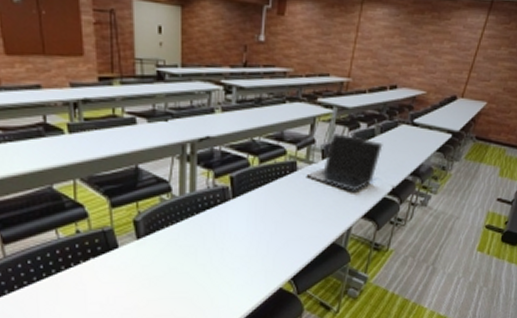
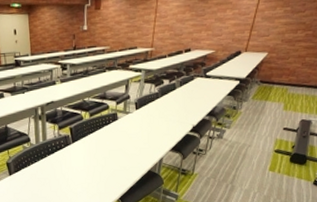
laptop: present [306,133,383,191] -> none [124,89,183,131]

